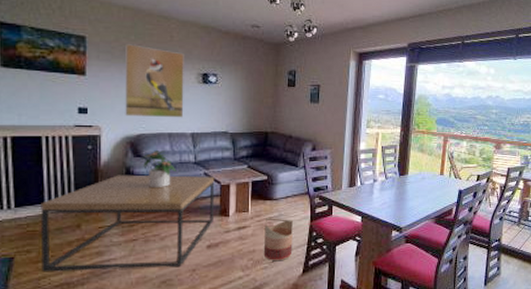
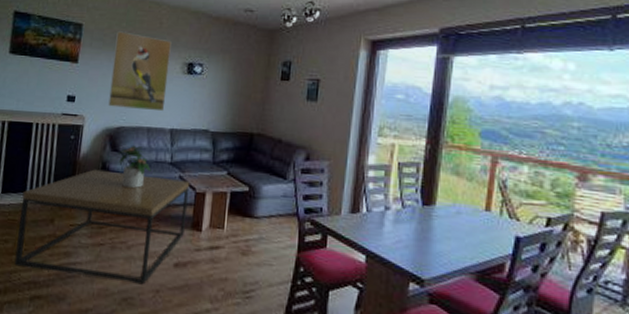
basket: present [263,218,294,262] -> none [237,240,277,299]

